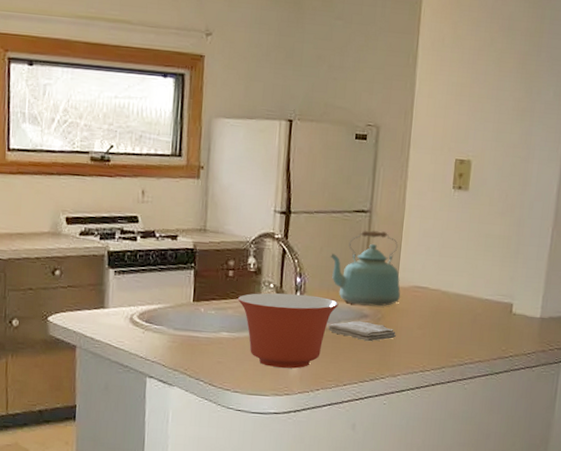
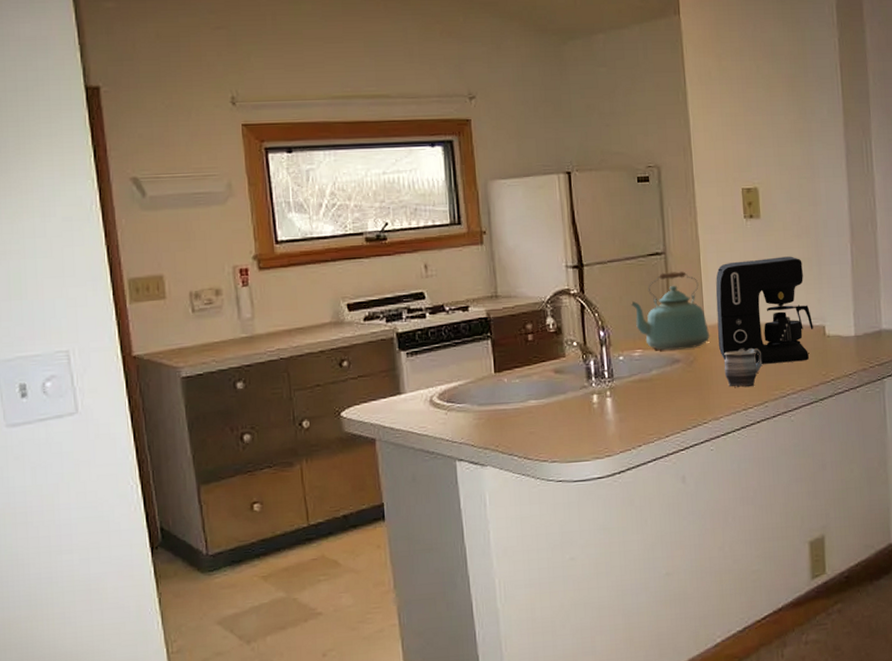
mixing bowl: present [237,293,339,369] -> none [541,348,648,429]
washcloth: present [328,320,396,342] -> none [641,366,712,387]
coffee maker: none [407,229,502,335] -> present [715,256,813,364]
mug: none [408,314,448,352] -> present [724,348,763,388]

